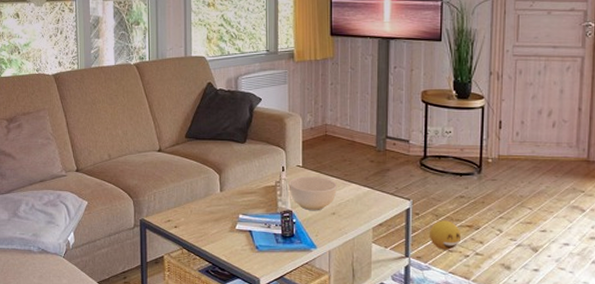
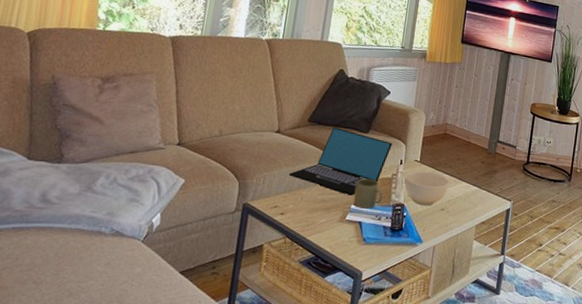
laptop: none [175,141,271,206] -> present [288,127,392,195]
mug: none [240,188,269,218] -> present [353,178,383,209]
toy ball: present [429,220,462,250] -> none [523,221,550,250]

